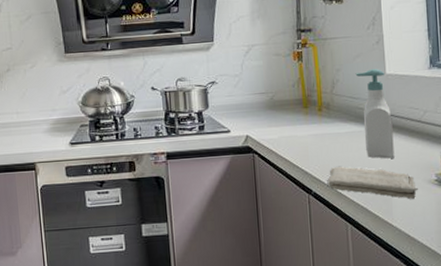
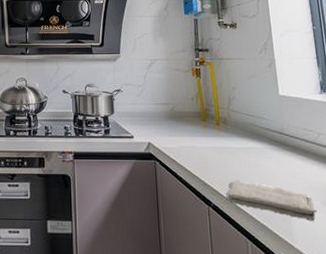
soap bottle: present [355,69,395,159] -> none [250,90,292,177]

